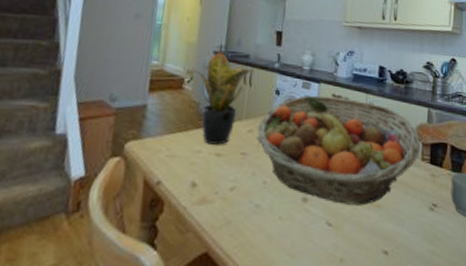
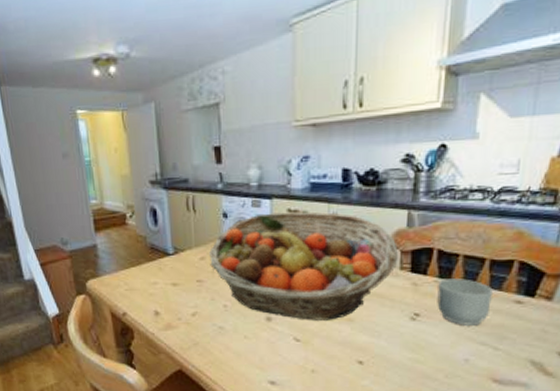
potted plant: present [191,51,255,145] -> none [130,180,197,275]

